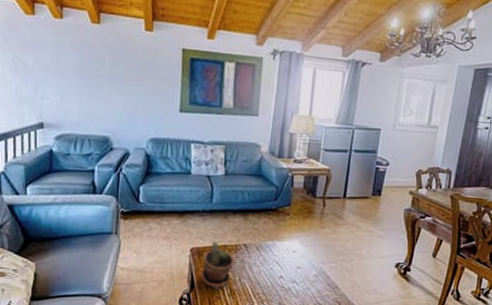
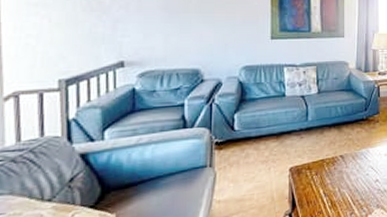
potted plant: present [200,241,234,289] -> none [301,157,333,204]

